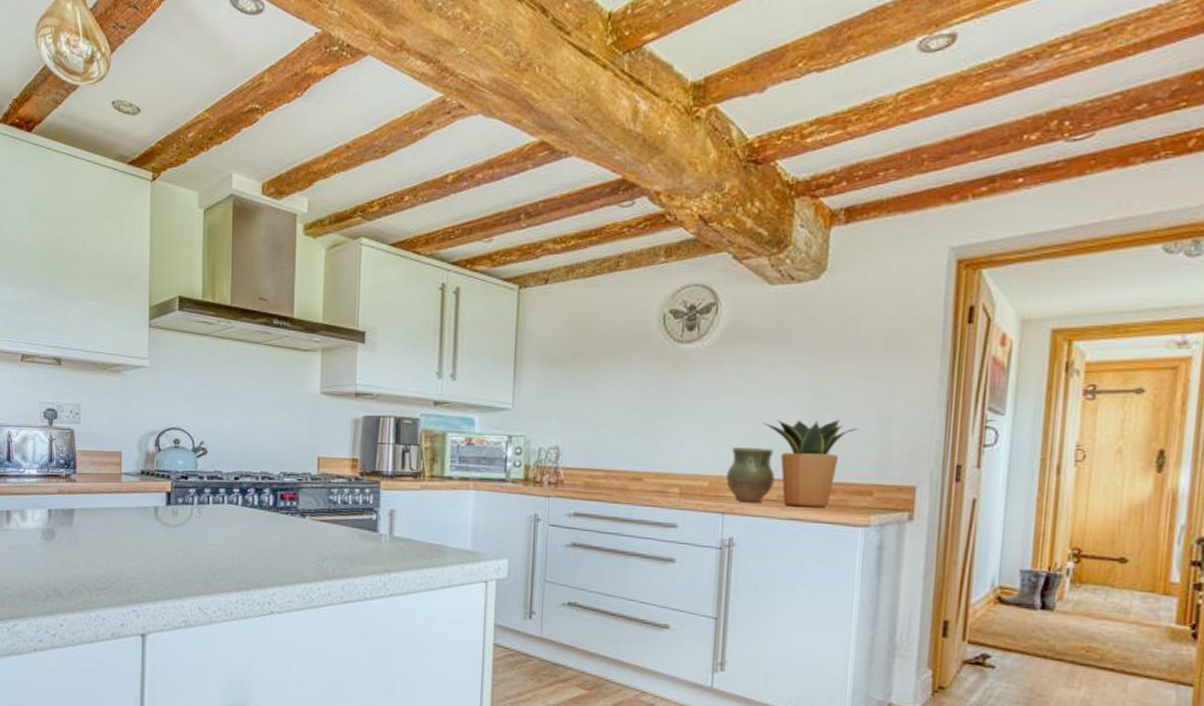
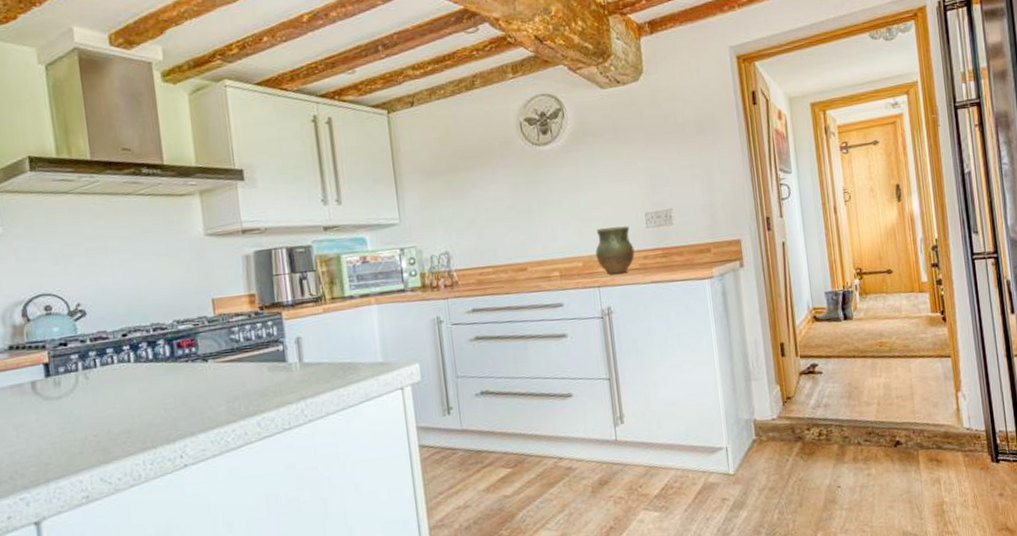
potted plant: present [762,419,858,508] -> none [616,194,691,271]

